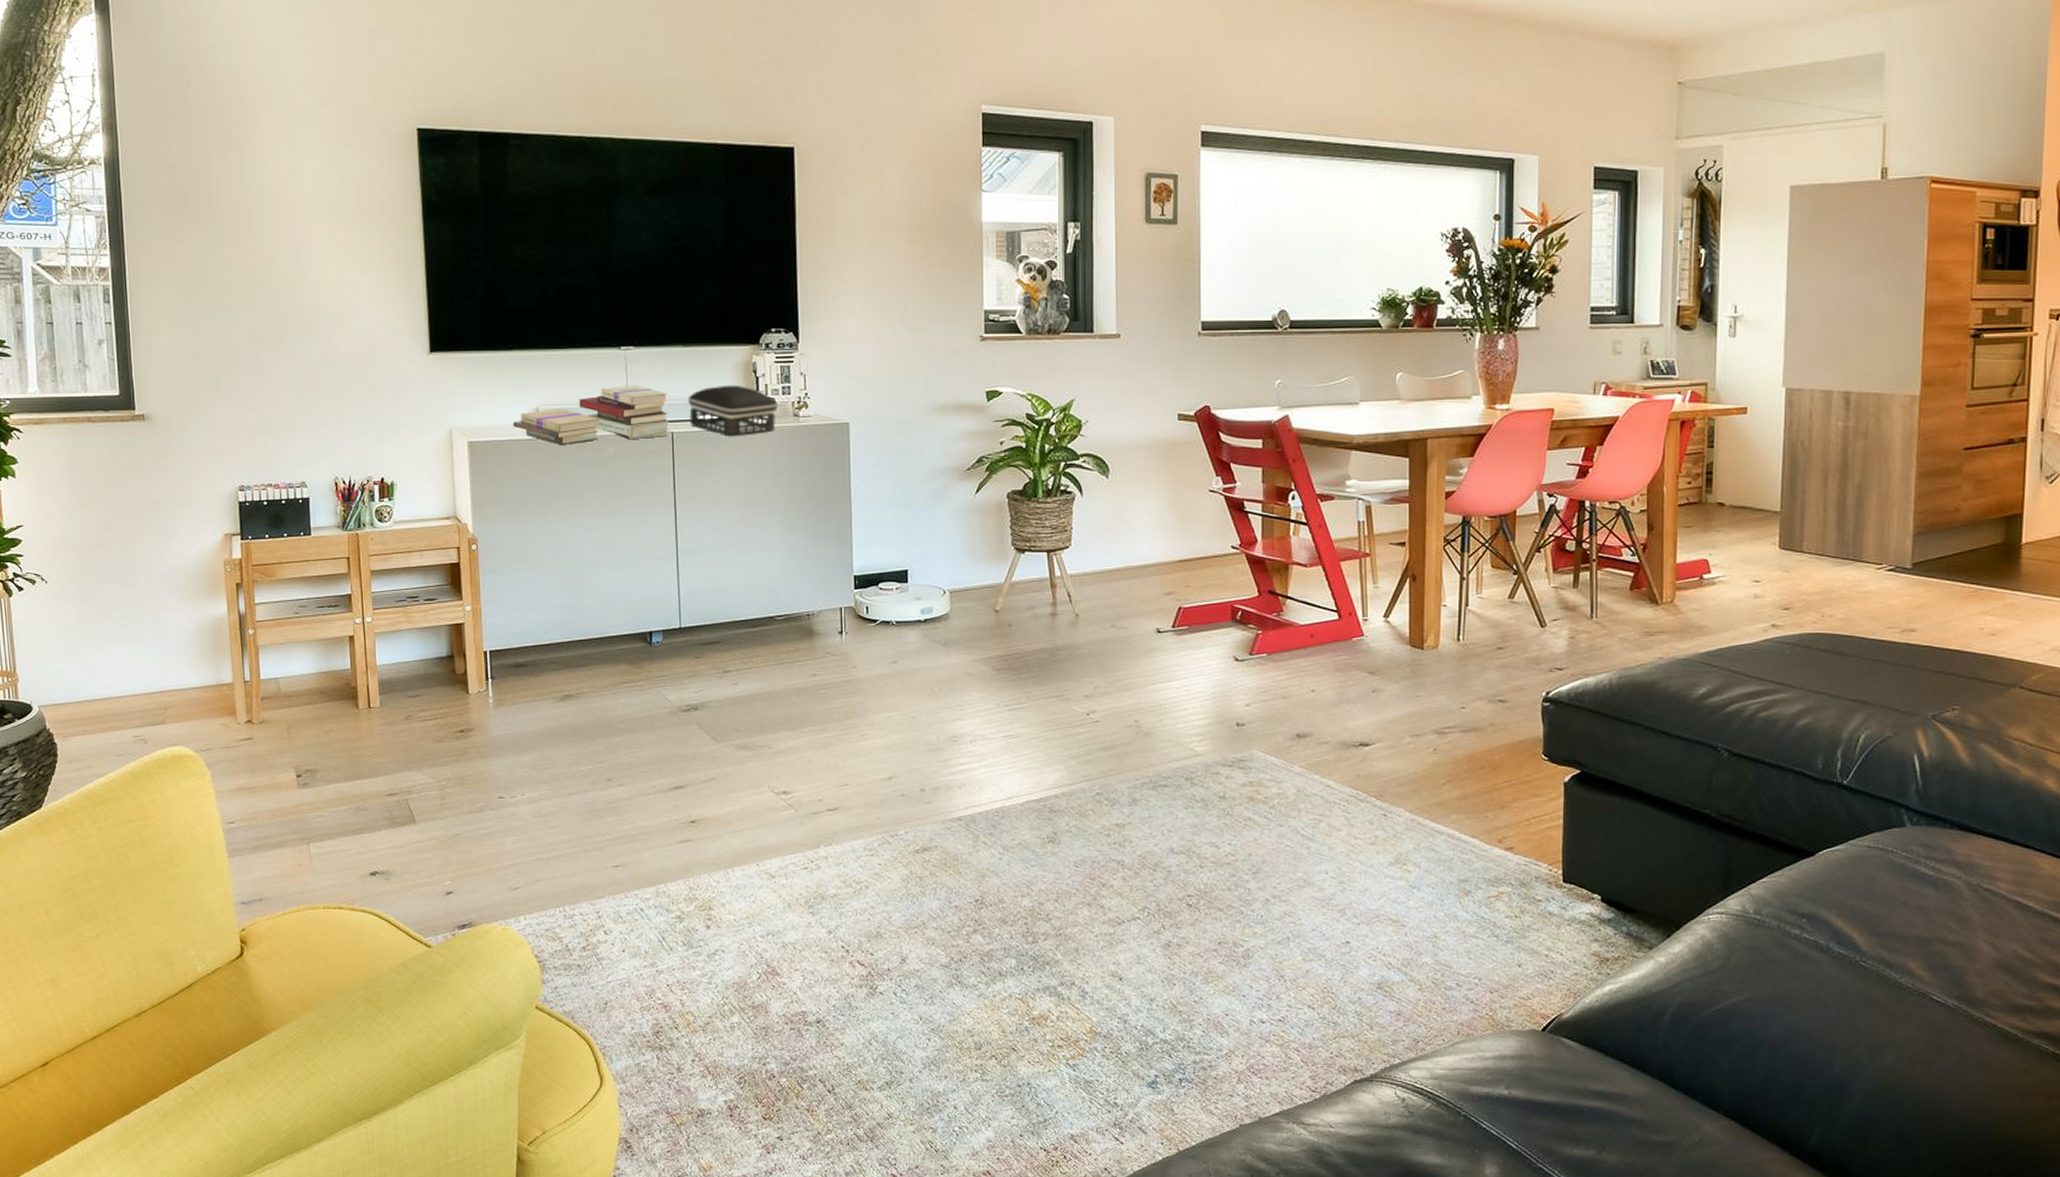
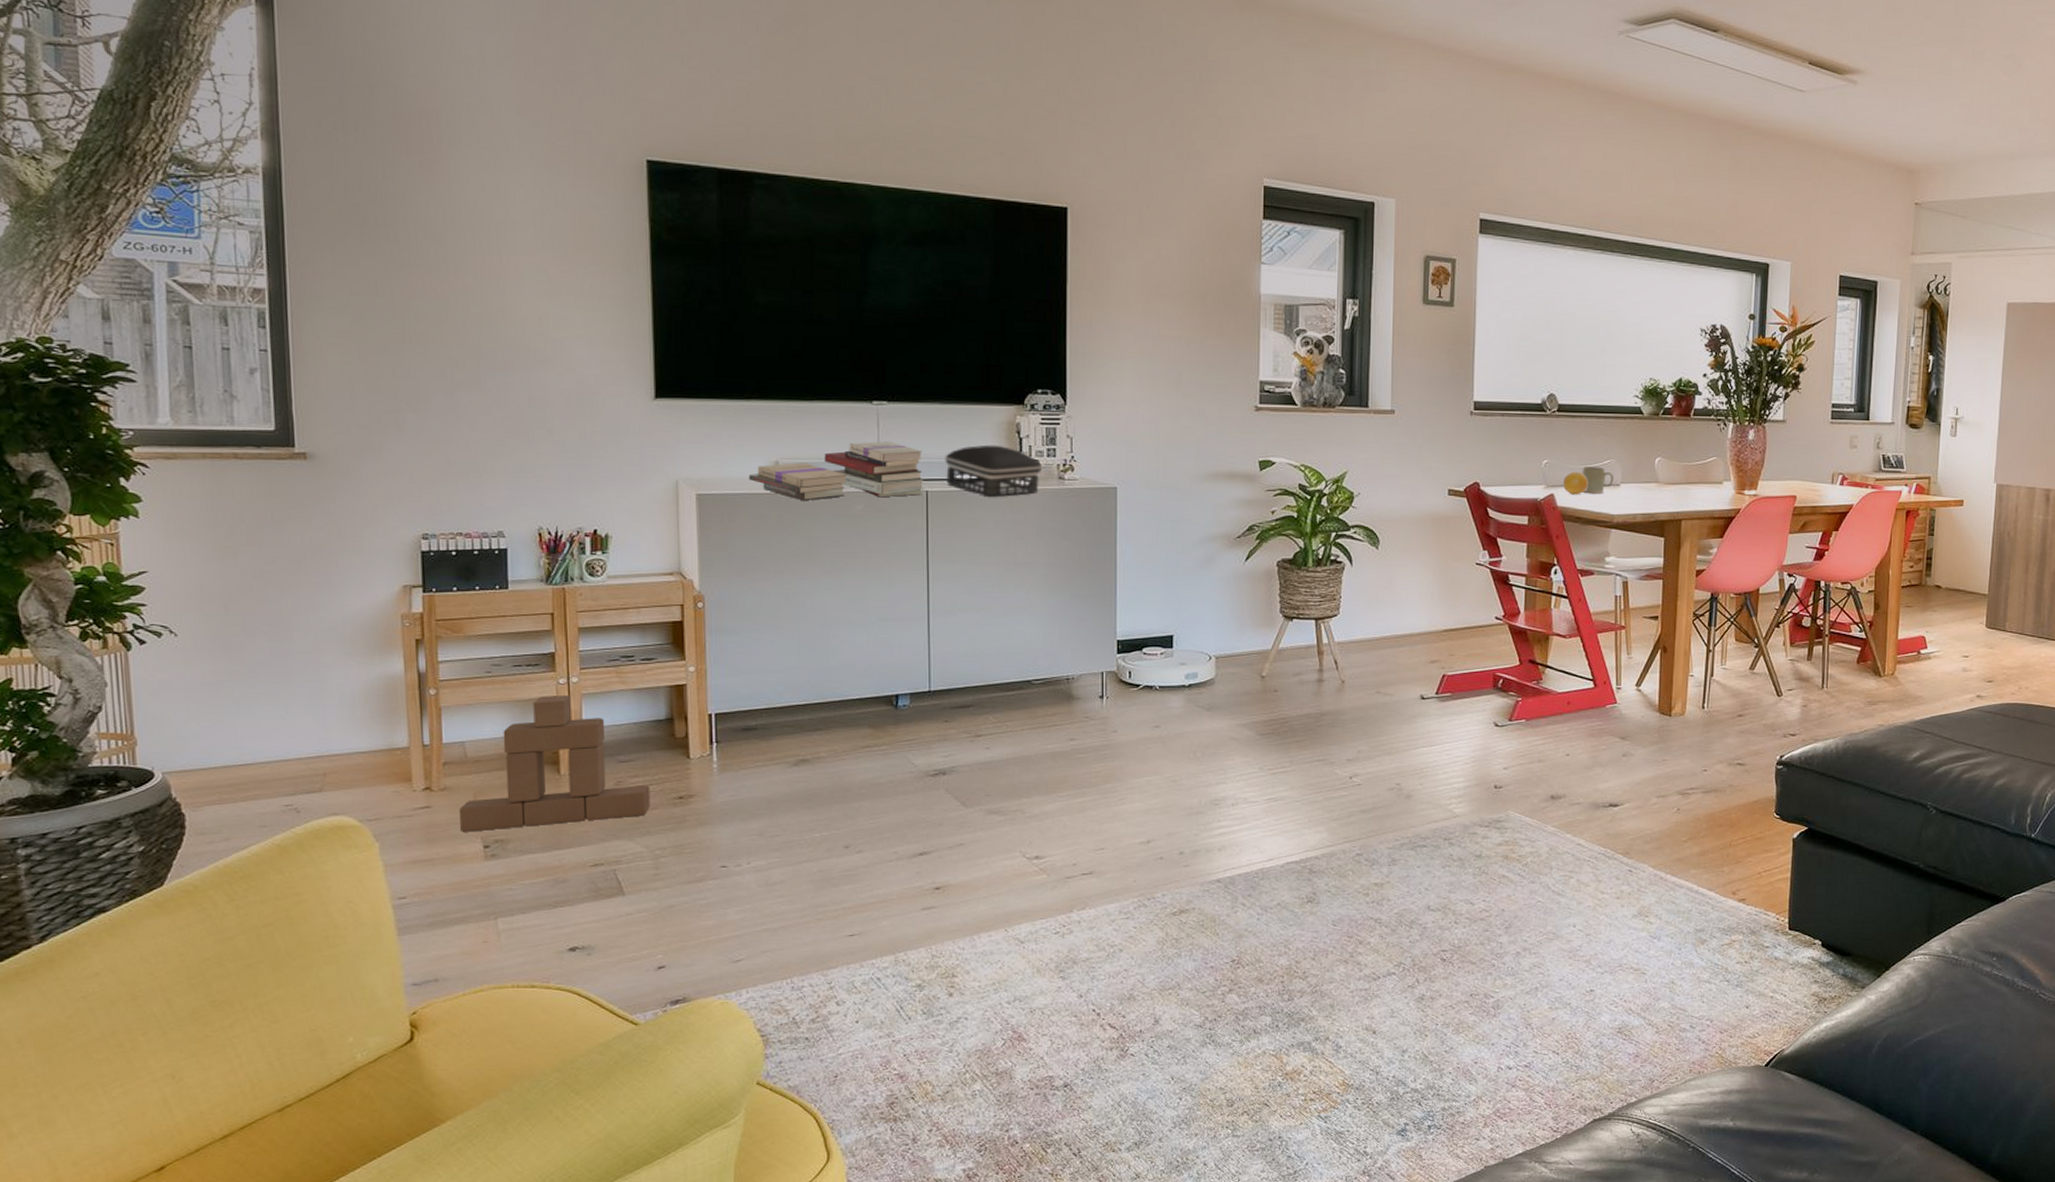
toy blocks: none [276,633,436,762] -> present [460,694,651,832]
fruit: none [1298,391,1325,416] -> present [1563,471,1588,495]
mug: none [1318,385,1353,413] -> present [1582,467,1614,493]

